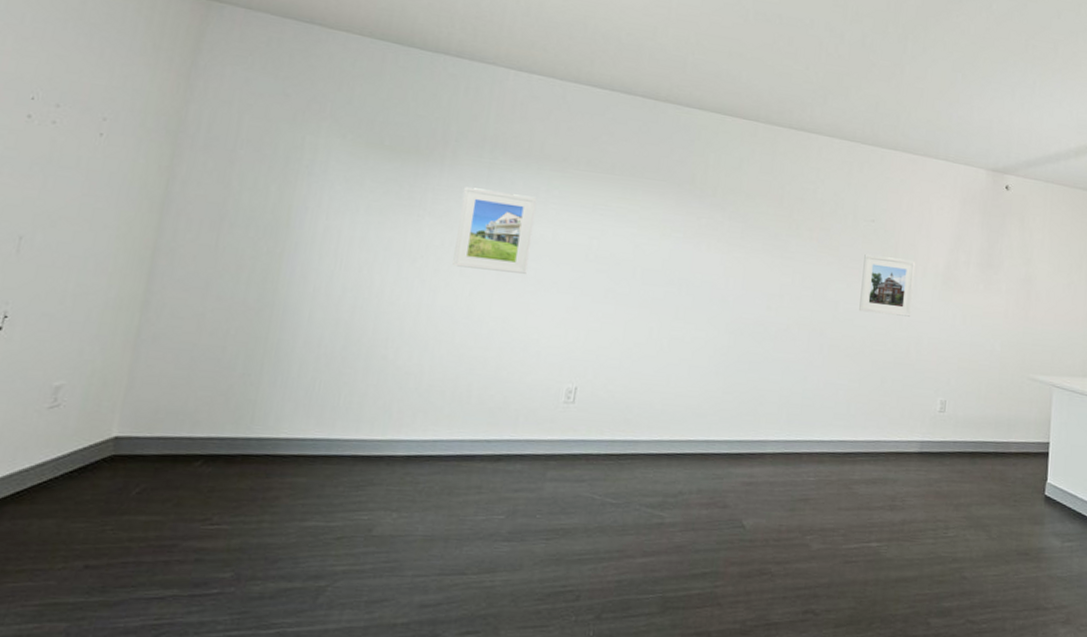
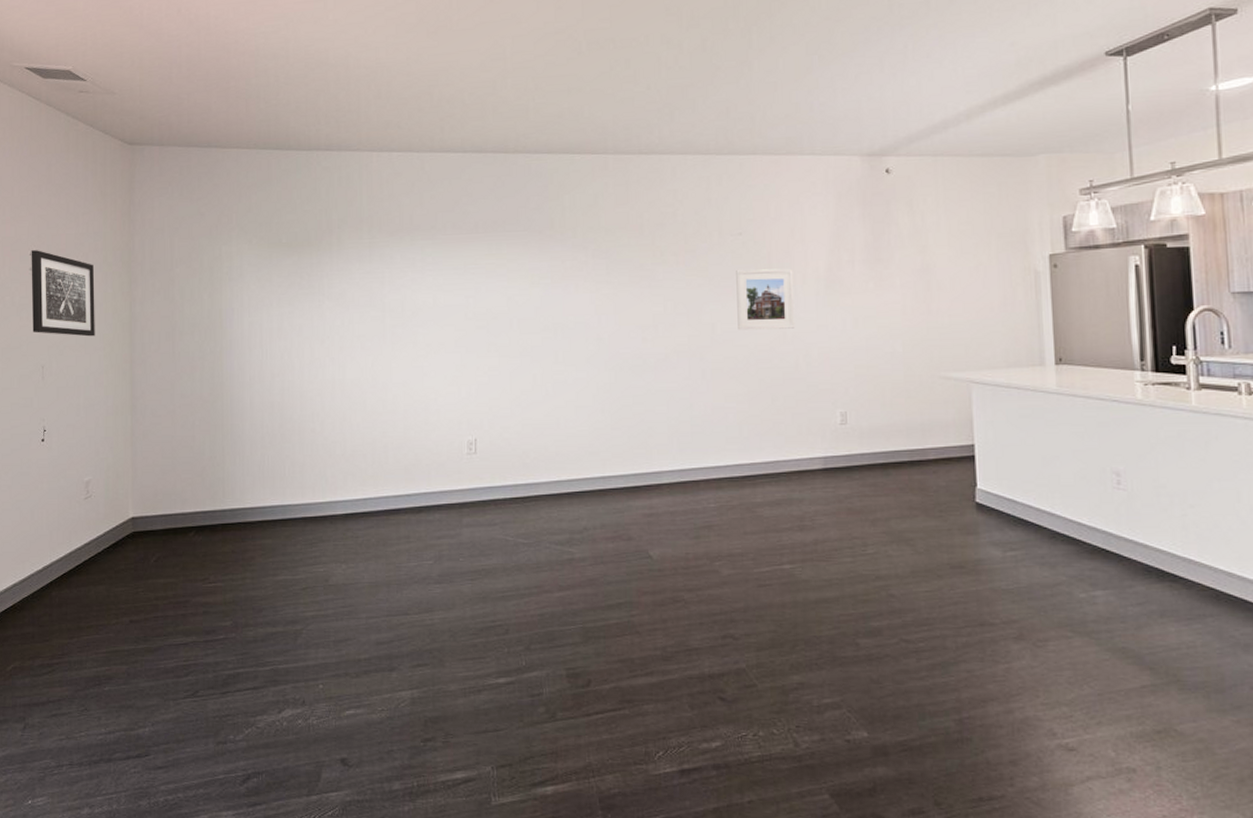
wall art: none [14,94,124,212] -> present [31,250,95,337]
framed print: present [452,187,538,274] -> none [352,267,416,342]

